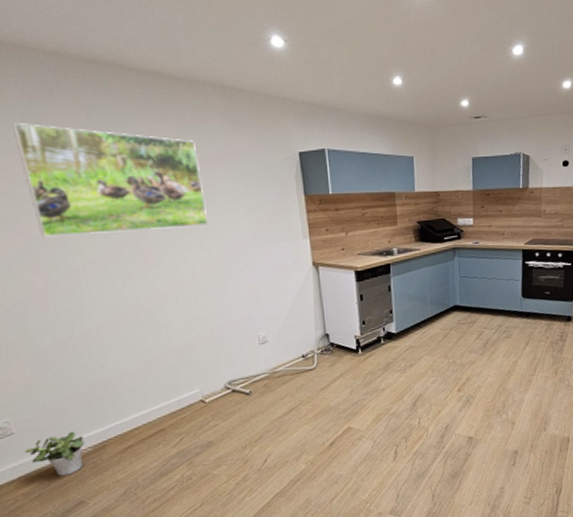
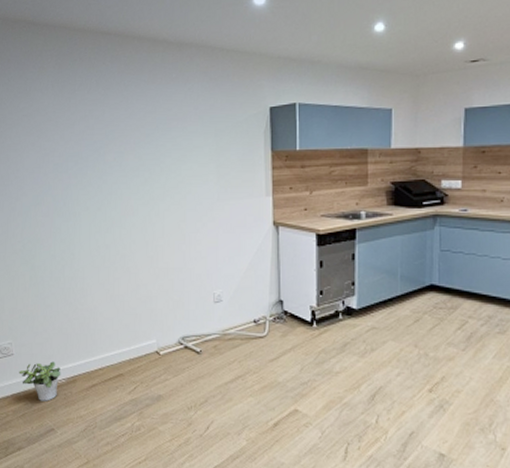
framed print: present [11,123,208,237] -> none [45,89,180,185]

